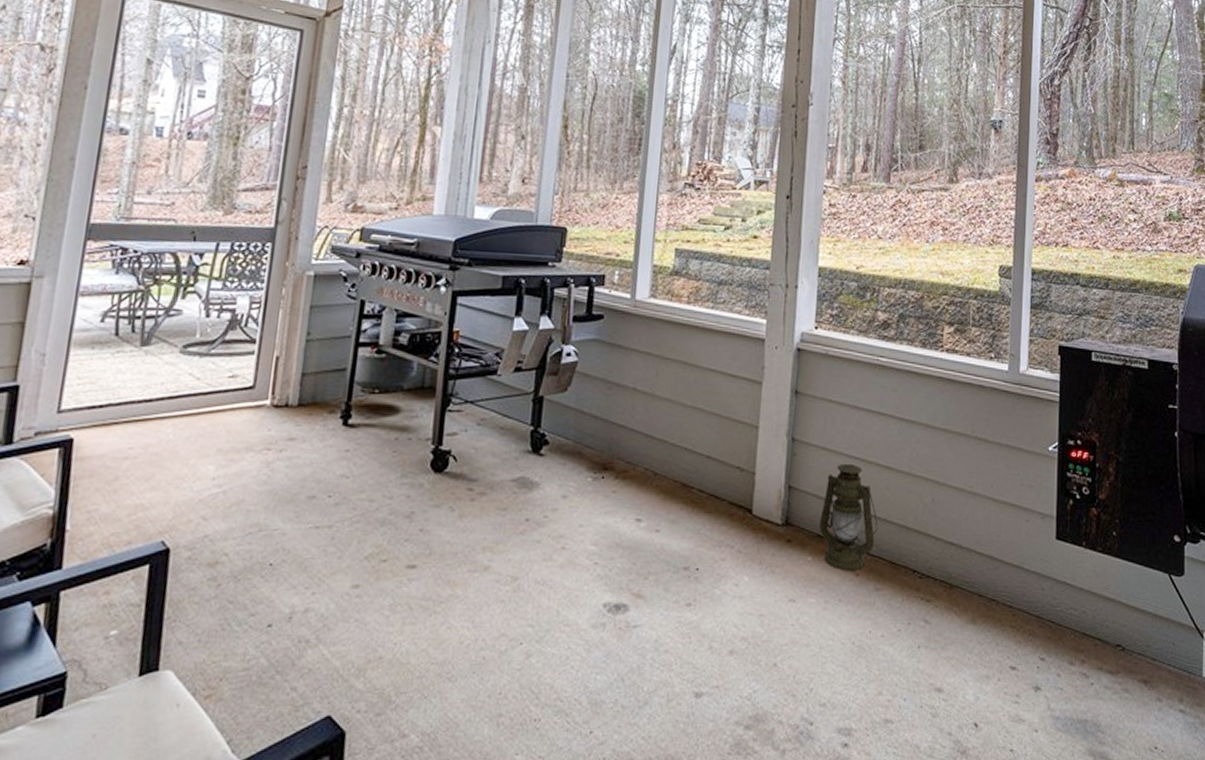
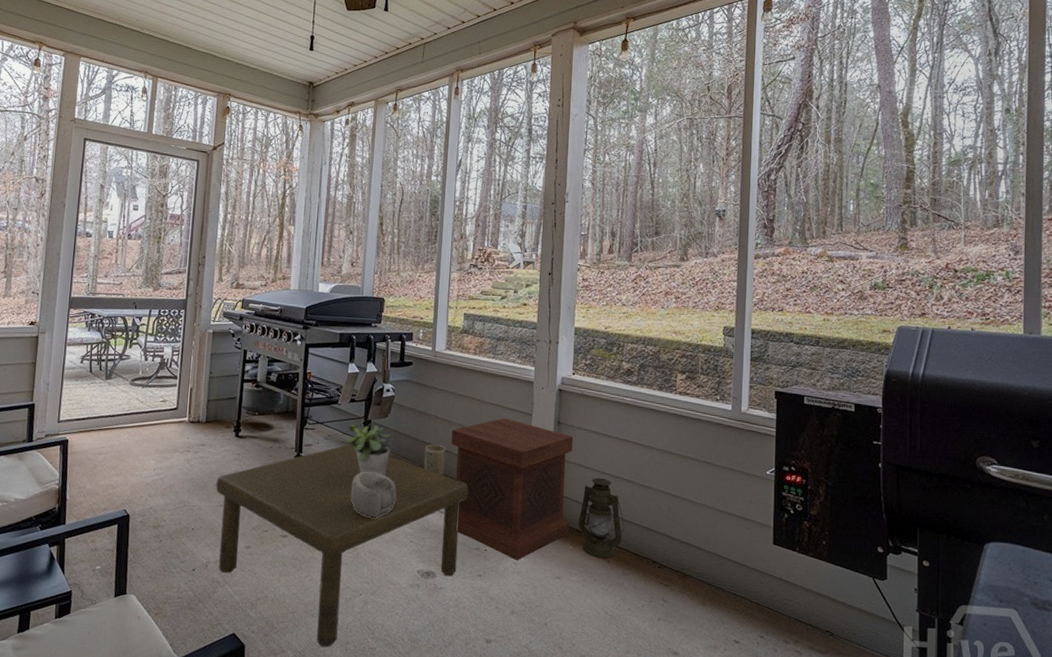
coffee table: none [309,430,676,725] -> present [216,444,468,648]
potted plant: none [507,395,574,474] -> present [346,419,393,477]
decorative bowl: none [511,467,576,533] -> present [350,471,396,518]
plant pot: none [615,428,647,470] -> present [424,445,446,476]
side table: none [654,387,815,580] -> present [451,417,574,560]

